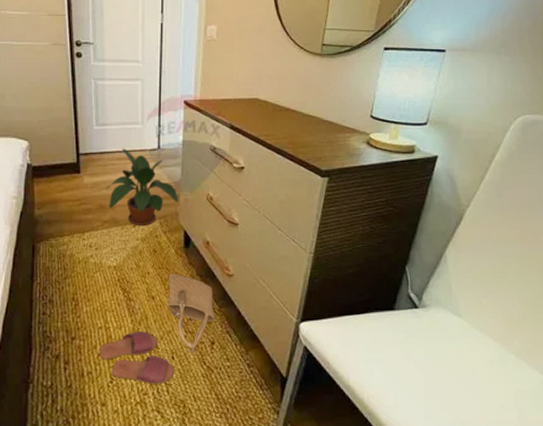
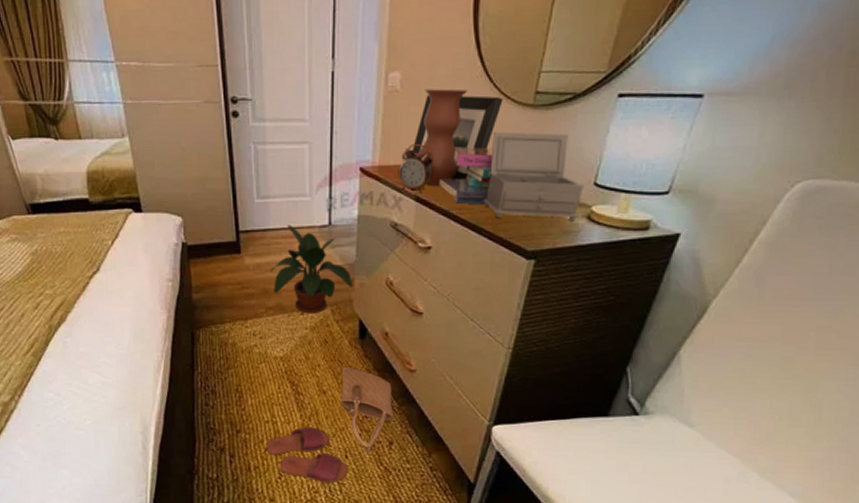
alarm clock: none [215,83,245,123] -> present [398,144,434,193]
picture frame: none [227,44,297,112] -> present [413,95,503,180]
vase: none [231,40,270,117] -> present [417,89,467,186]
books: none [249,85,292,132] -> present [439,146,494,205]
jewelry box: none [285,74,363,146] -> present [483,132,584,221]

